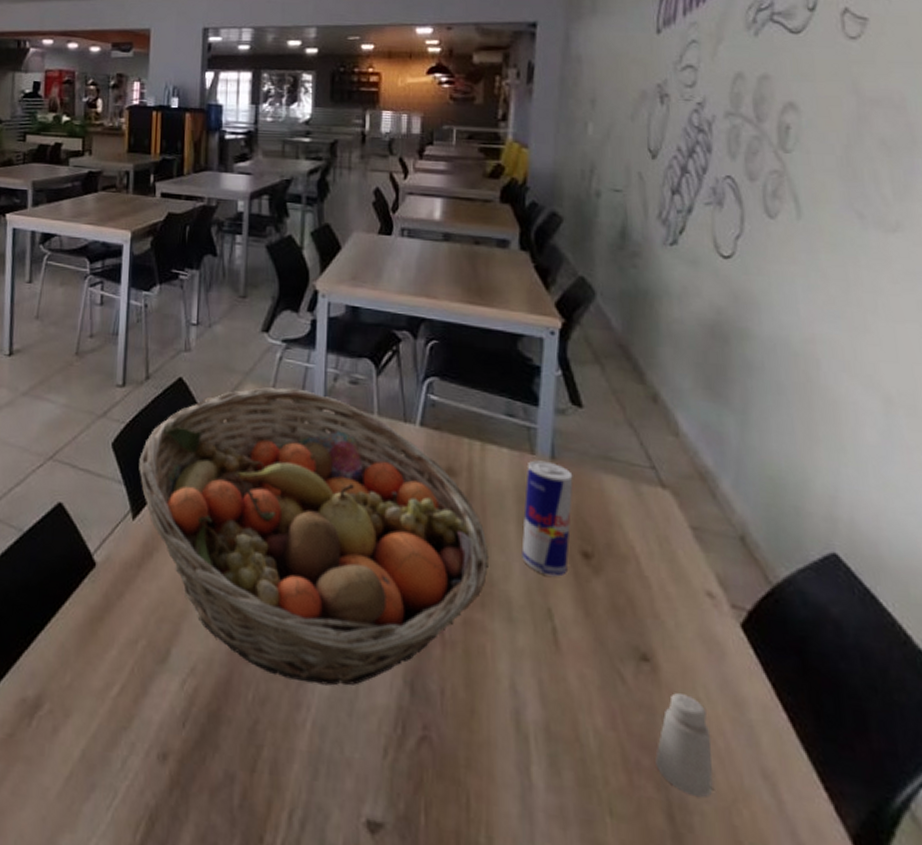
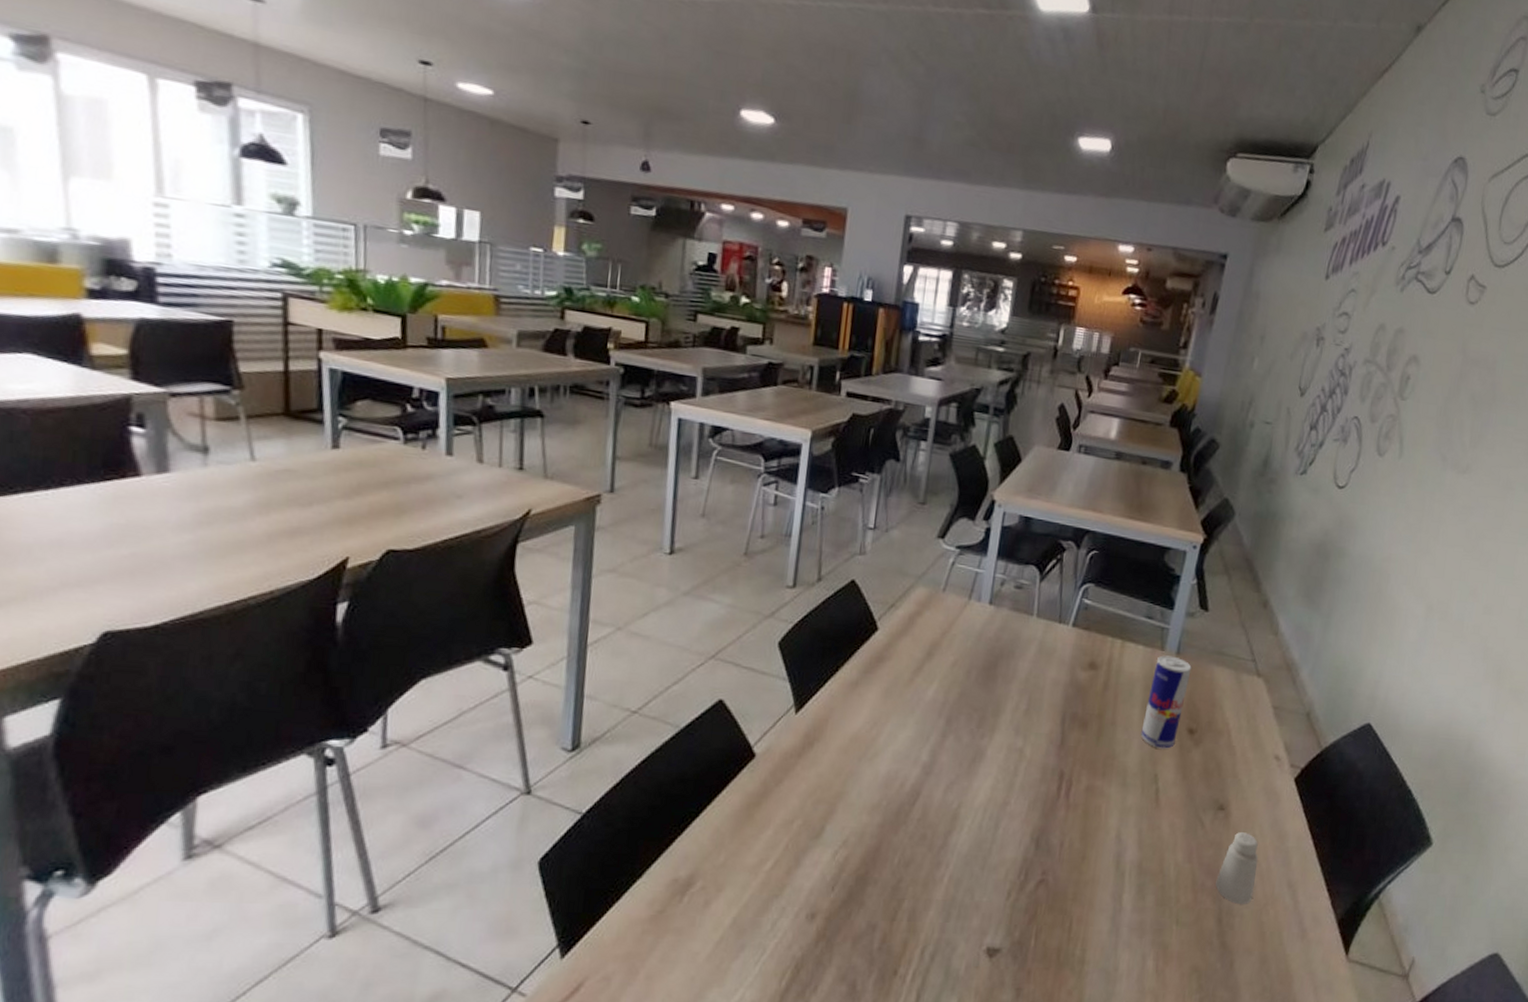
fruit basket: present [139,387,490,686] -> none [804,590,1115,846]

